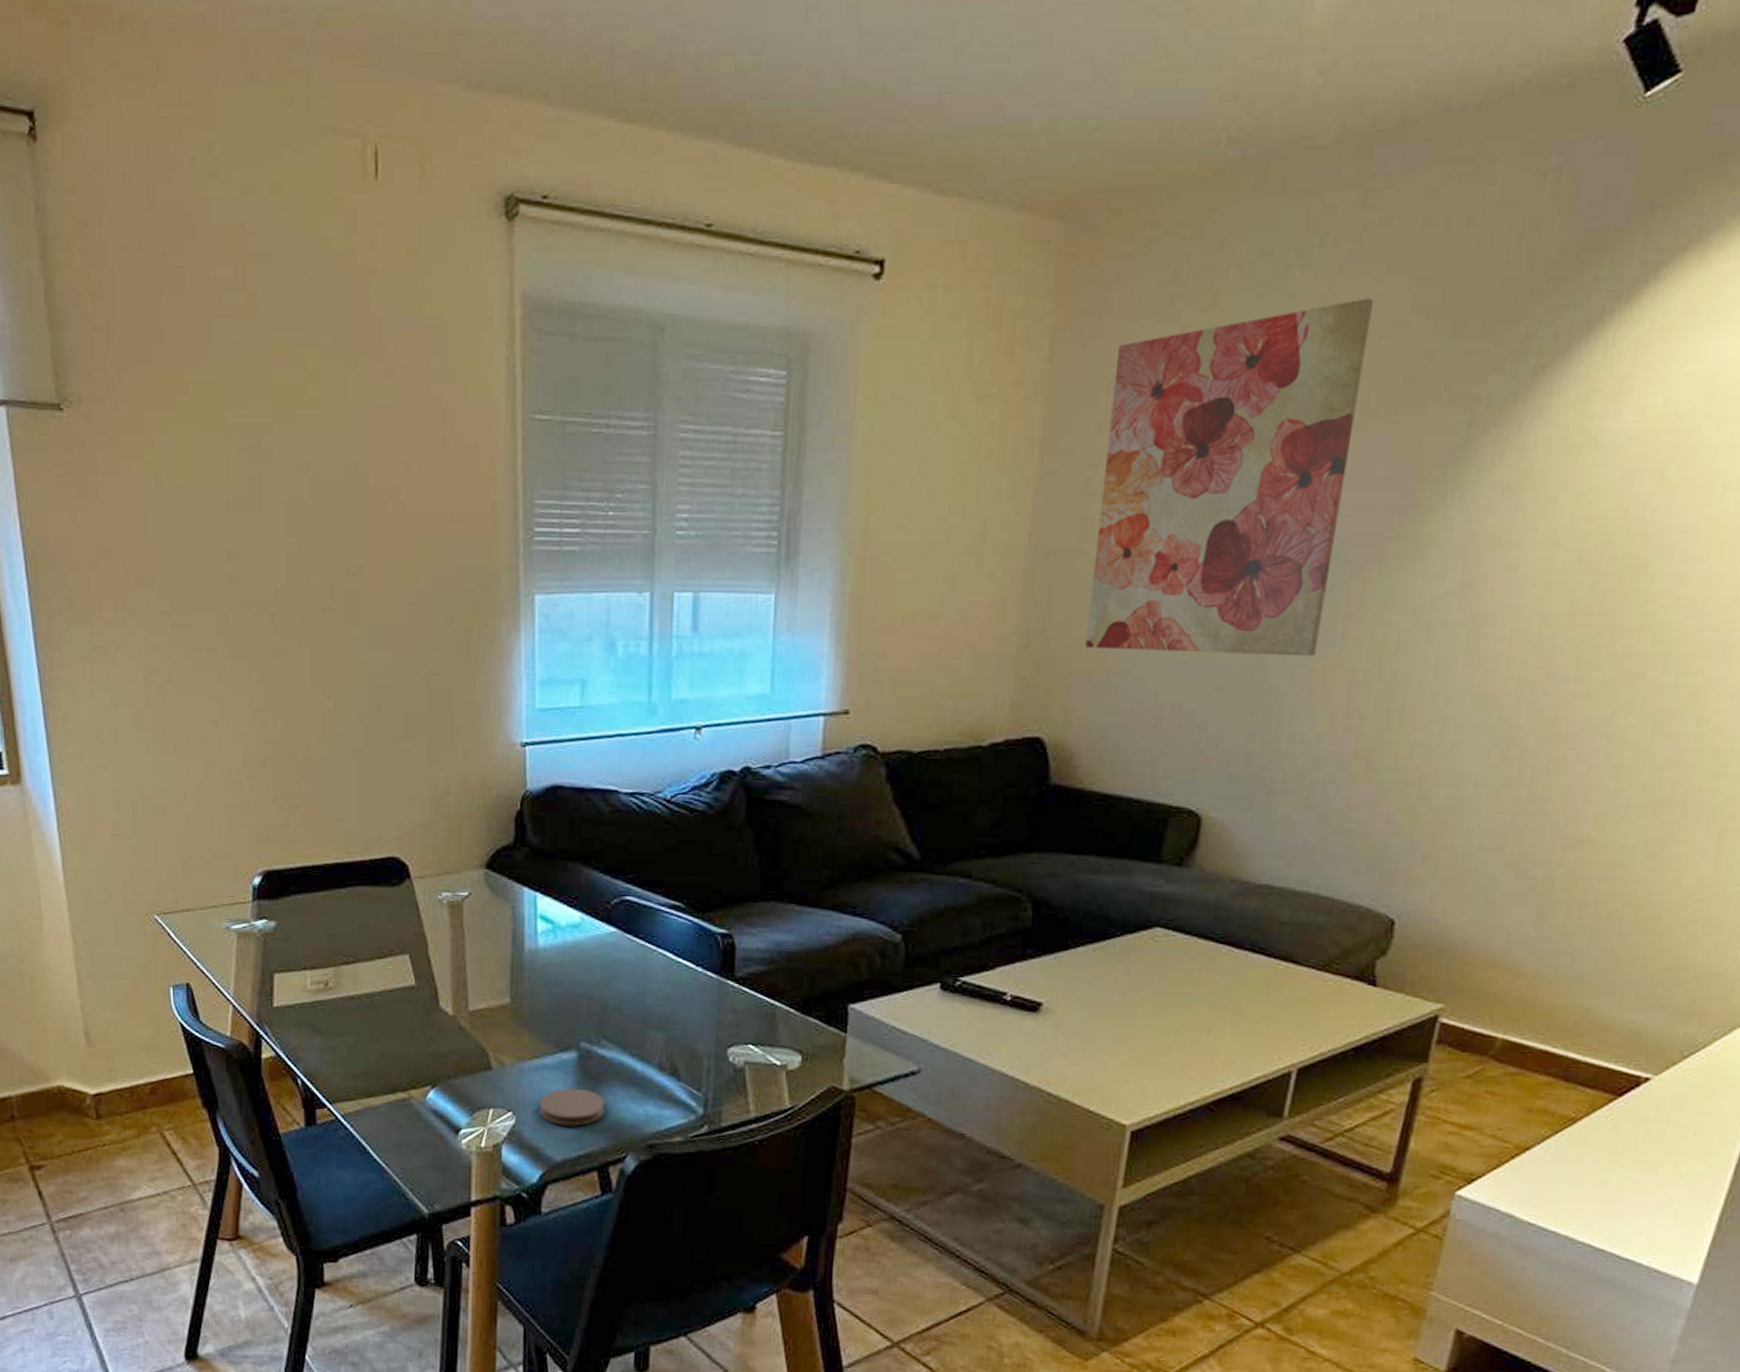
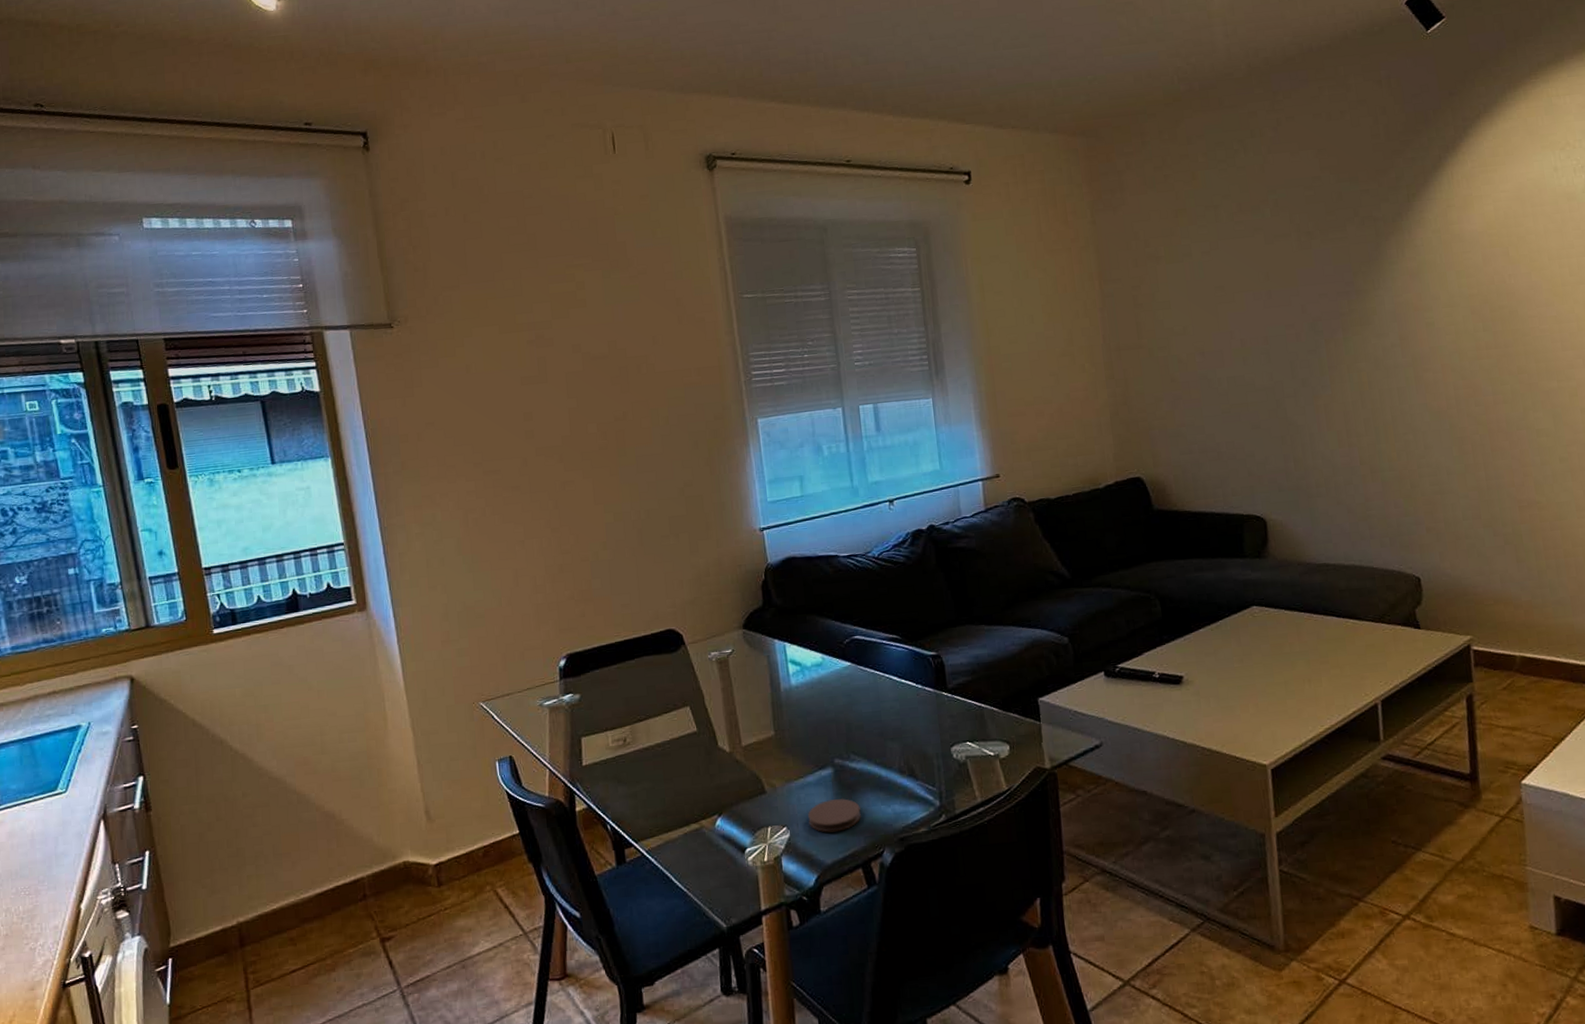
wall art: present [1086,297,1375,657] -> none [1137,164,1317,410]

